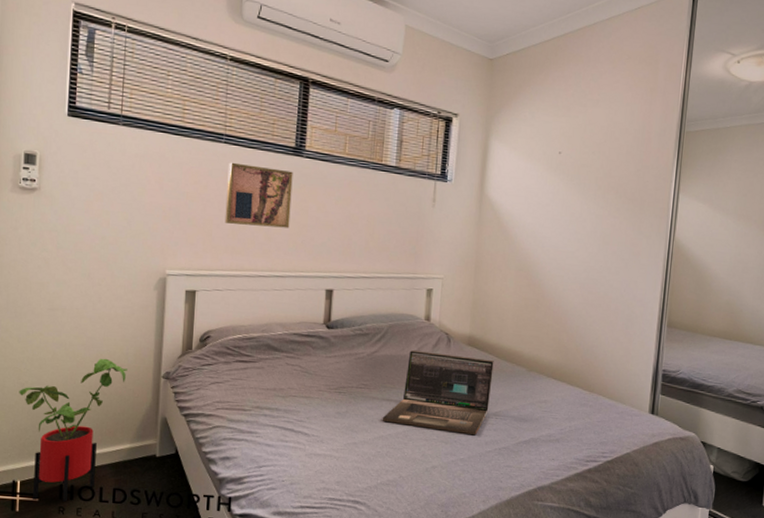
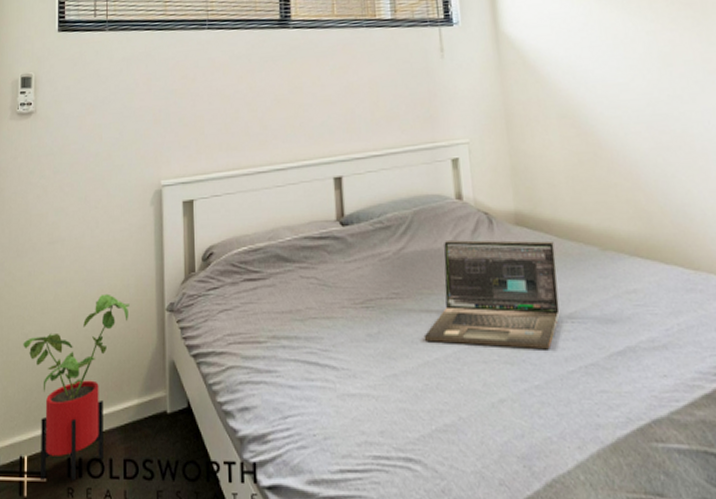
wall art: present [225,162,293,228] -> none [214,46,285,117]

